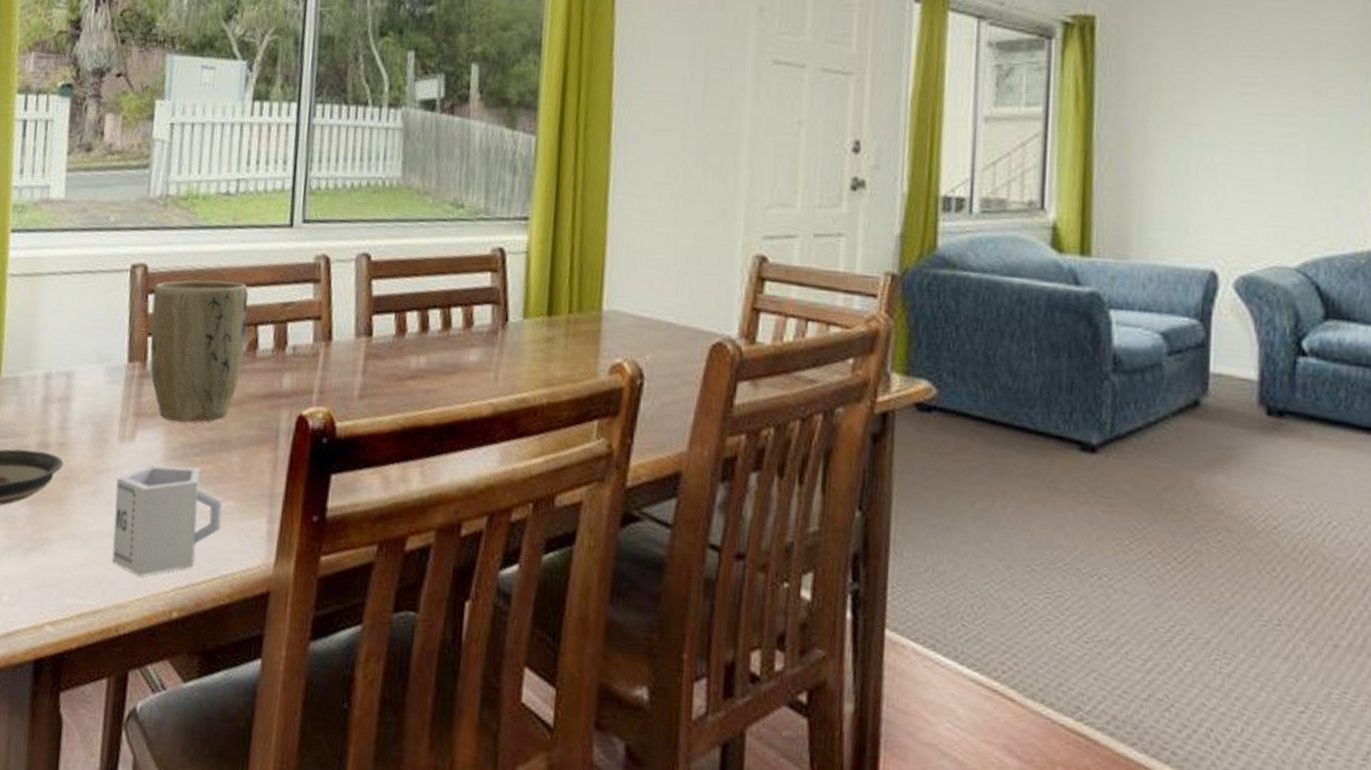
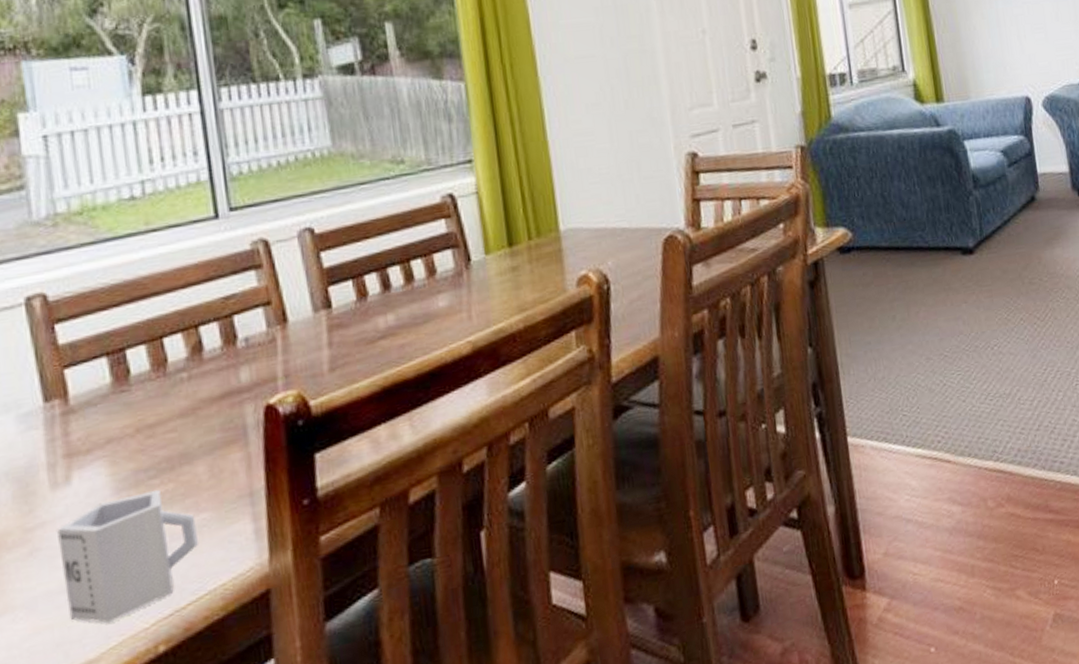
plant pot: present [150,280,249,423] -> none [60,287,189,452]

